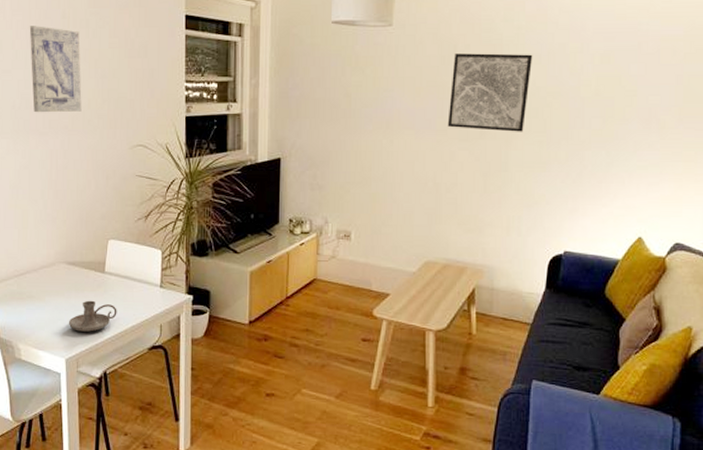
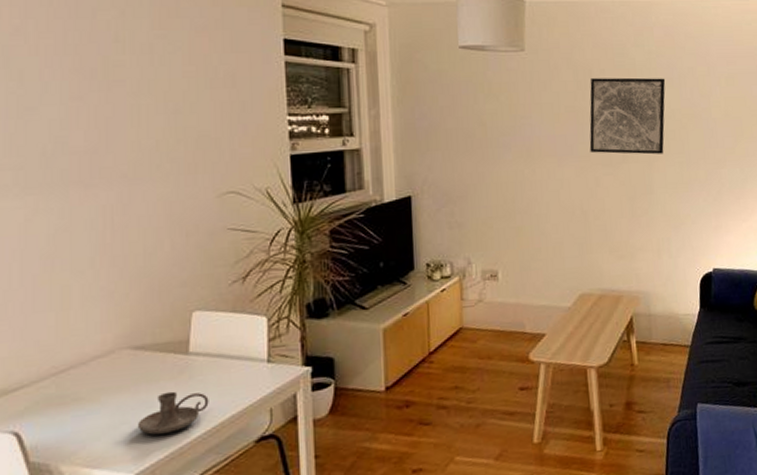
wall art: present [29,26,82,113] -> none [65,51,147,160]

